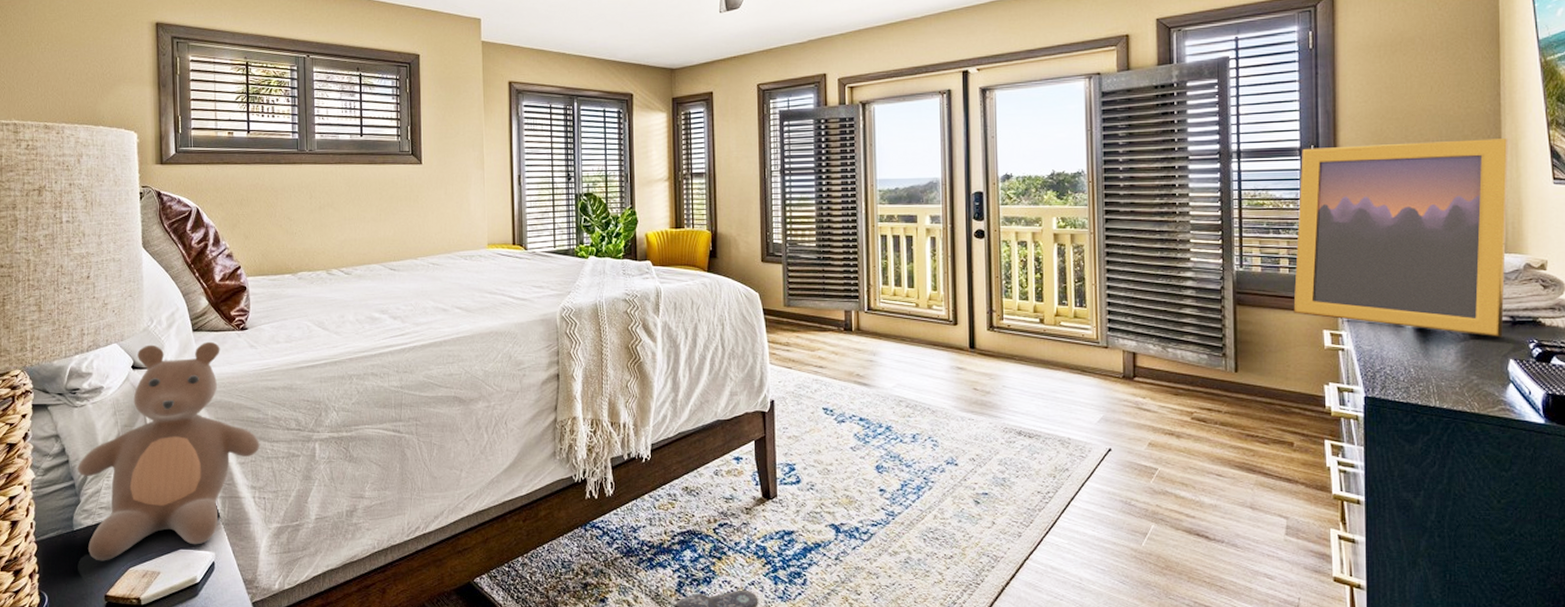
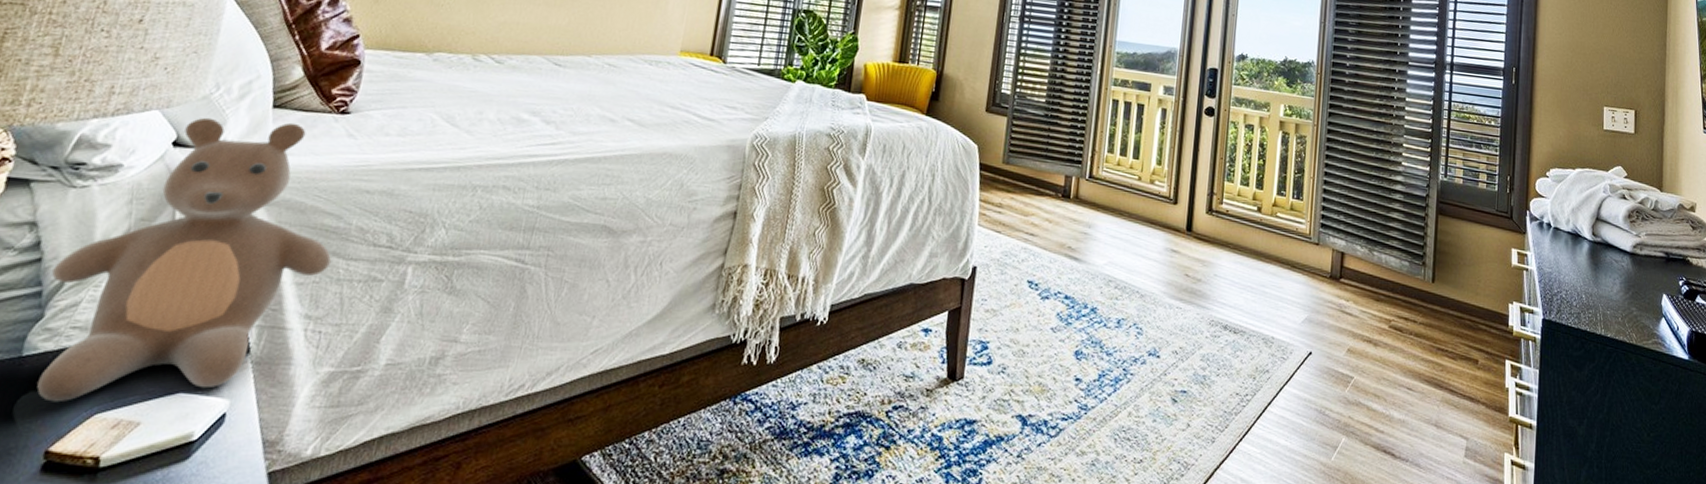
picture frame: present [1293,138,1509,338] -> none [1487,69,1671,273]

